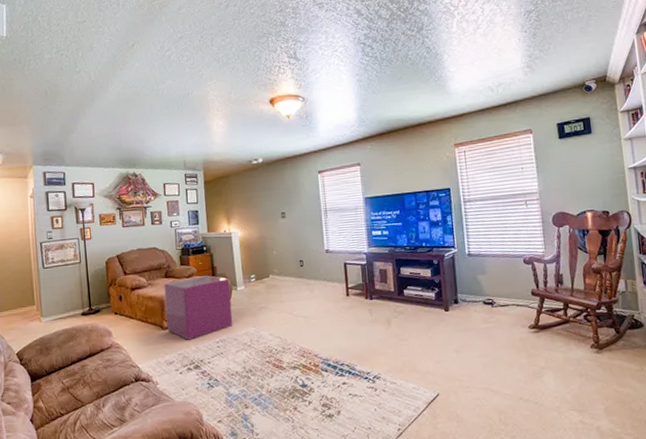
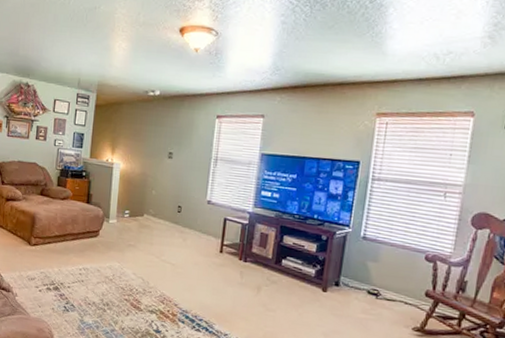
ottoman: present [164,275,233,340] -> none [33,200,103,262]

